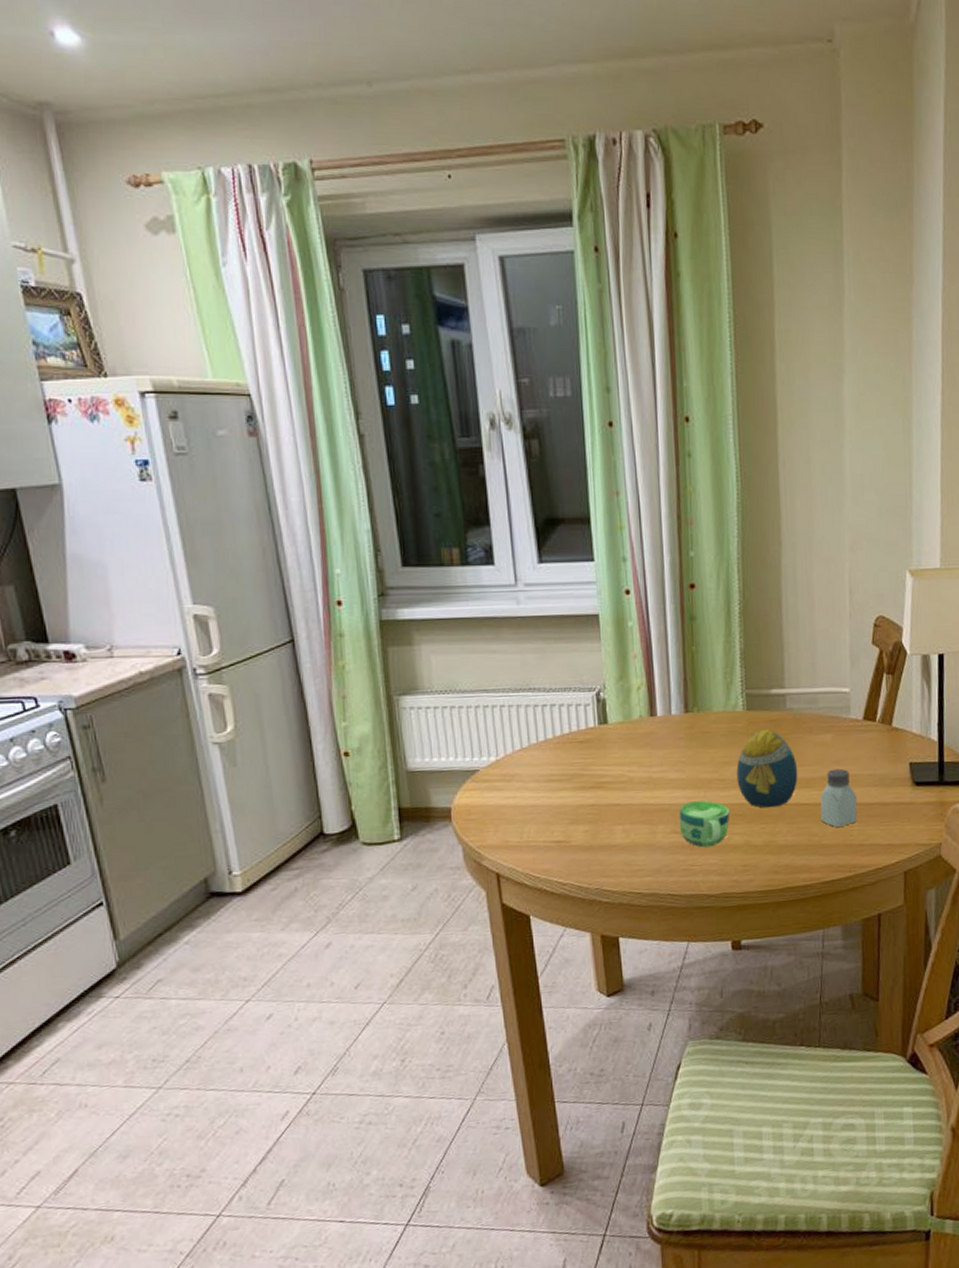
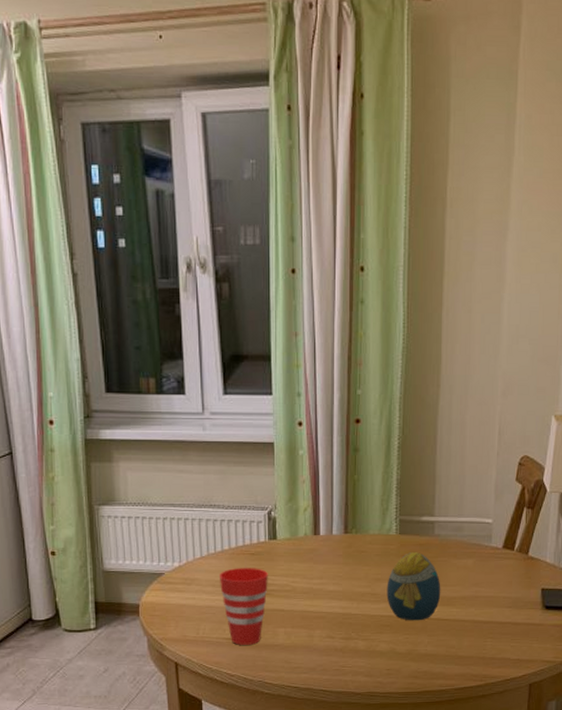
cup: none [543,757,601,848] -> present [219,567,268,645]
cup: present [679,800,730,848] -> none [334,611,379,652]
saltshaker: present [820,768,858,828] -> none [459,590,492,642]

